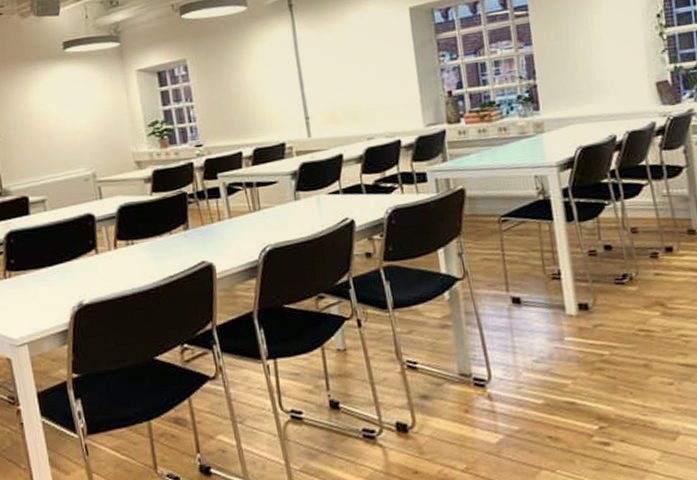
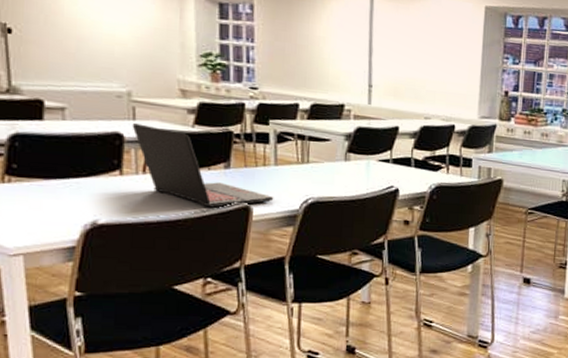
laptop: none [100,201,234,272] -> present [132,123,274,208]

